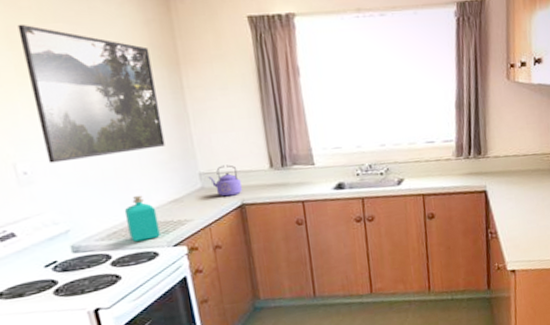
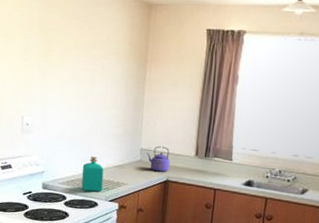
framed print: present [17,24,165,163] -> none [43,18,128,123]

